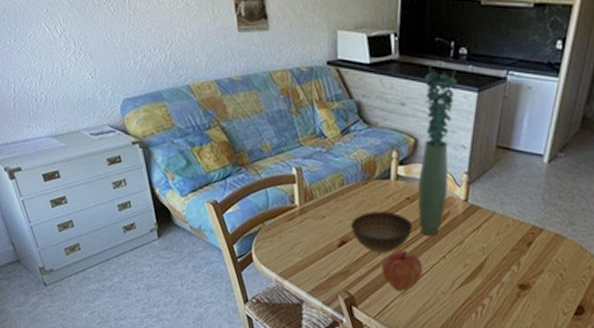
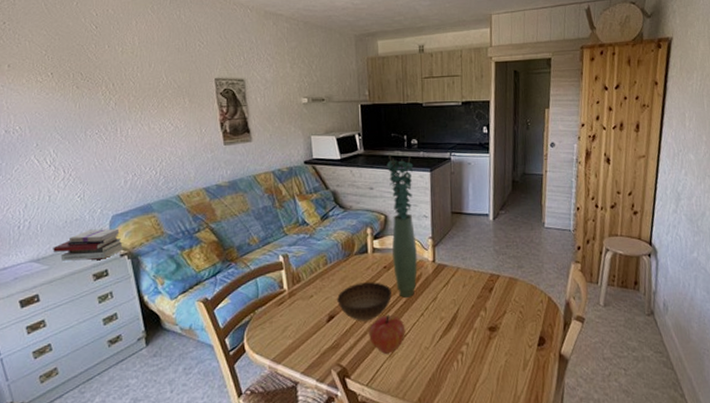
books: none [69,111,136,146] -> present [53,228,124,261]

